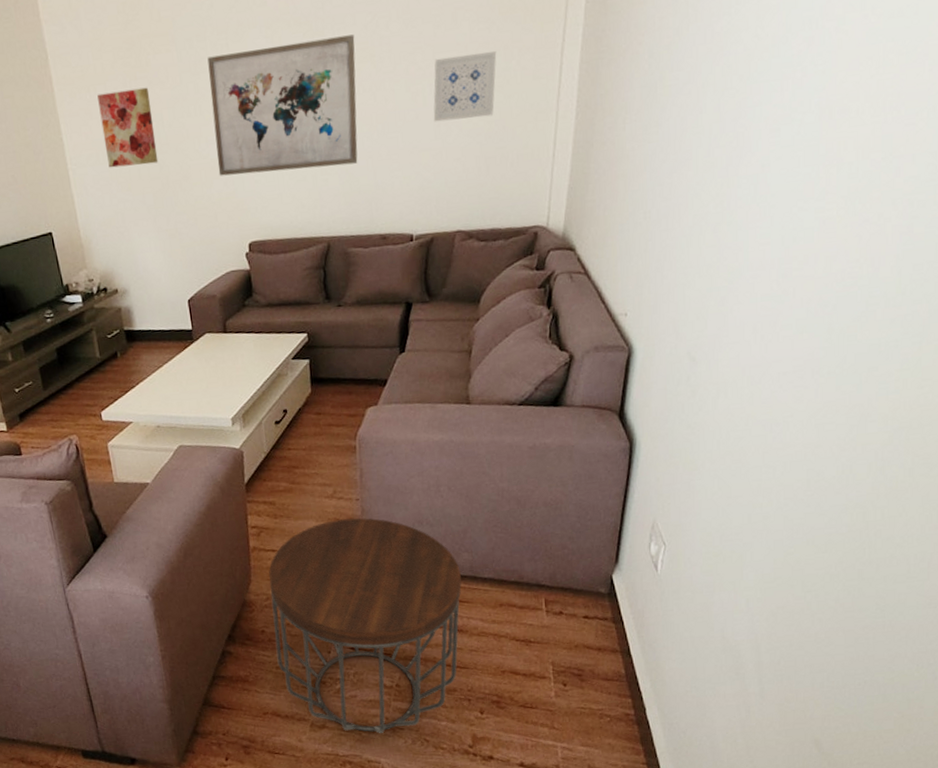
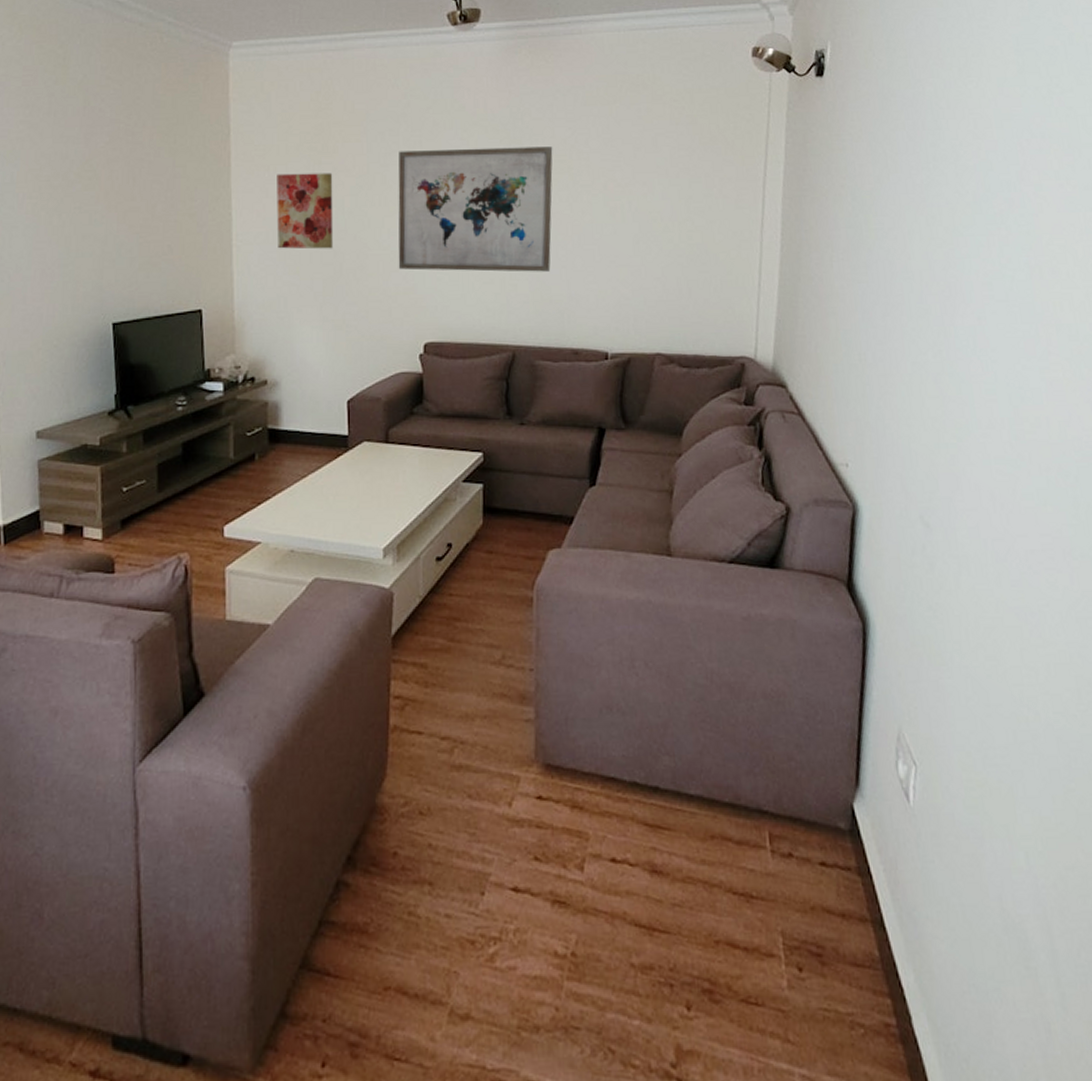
side table: present [268,518,462,734] -> none [410,695,661,1035]
wall art: present [433,50,497,122] -> none [632,177,698,239]

